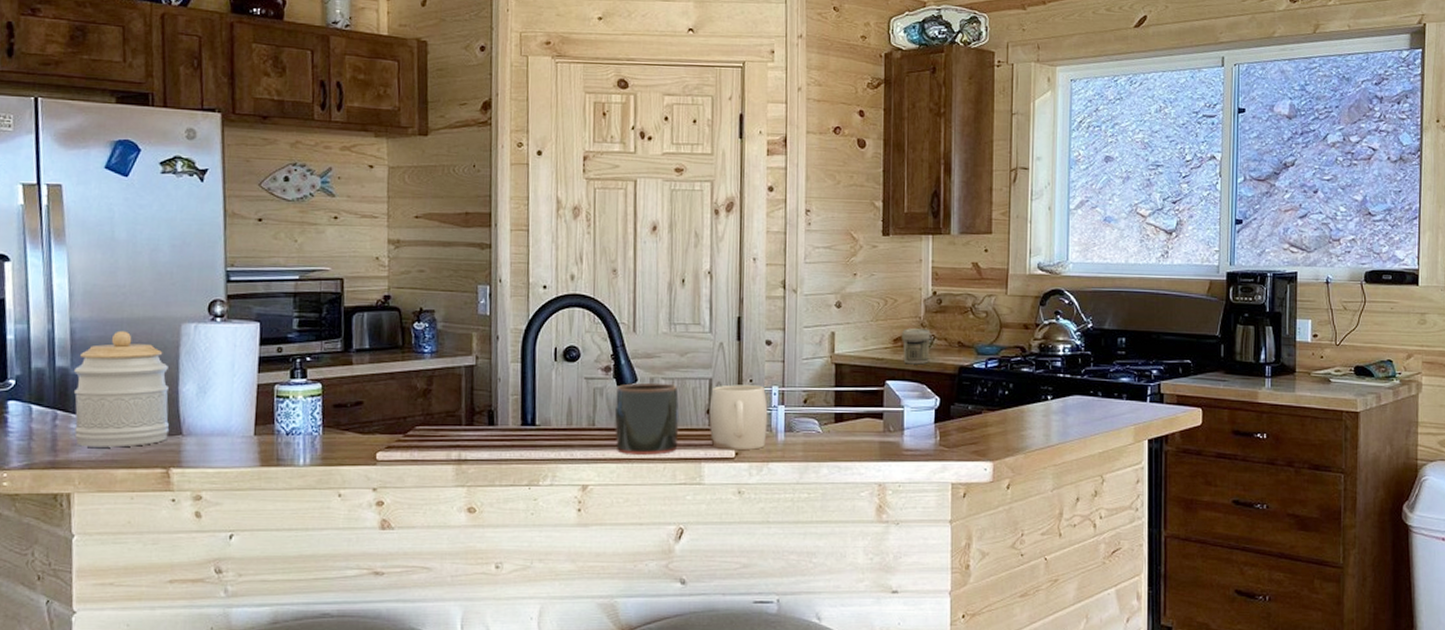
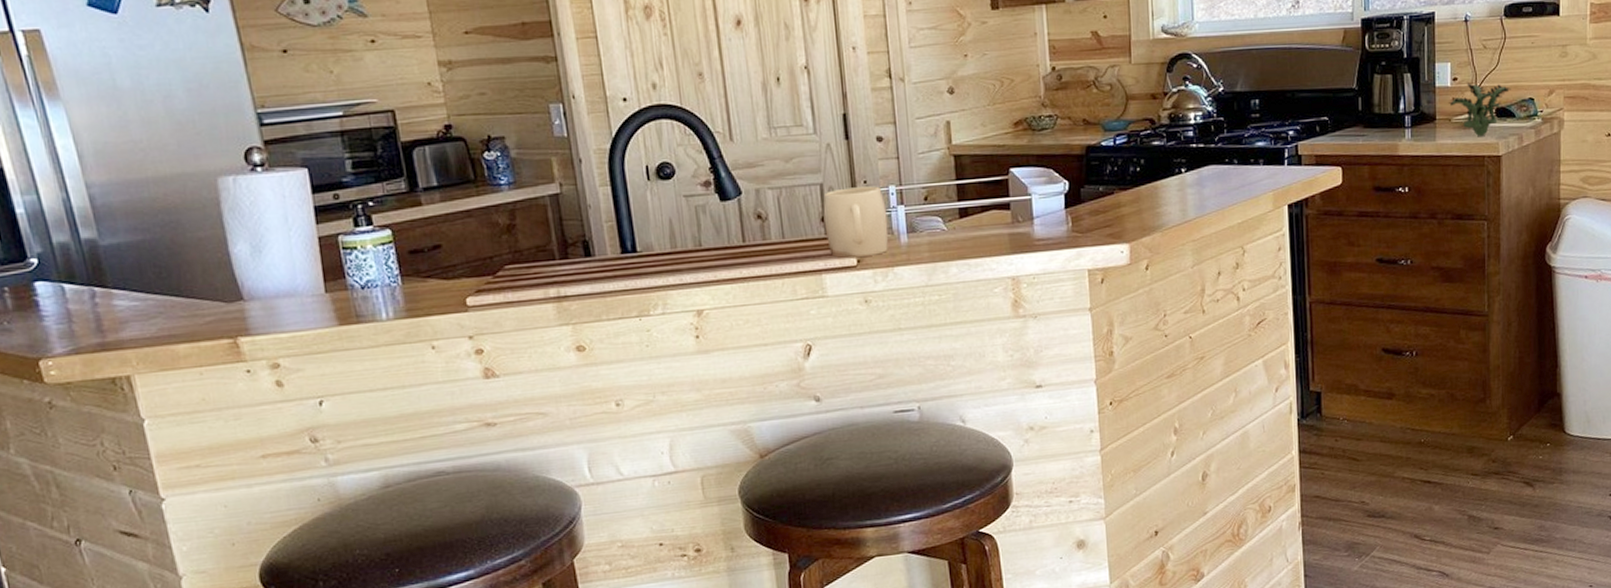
jar: present [73,330,170,448] -> none [102,191,229,324]
mug: present [614,382,680,456] -> none [719,193,794,274]
jar: present [902,328,931,365] -> none [1022,109,1055,149]
succulent plant: none [1309,340,1370,393] -> present [1449,83,1511,137]

